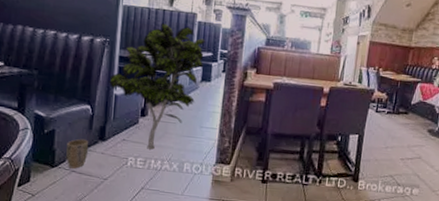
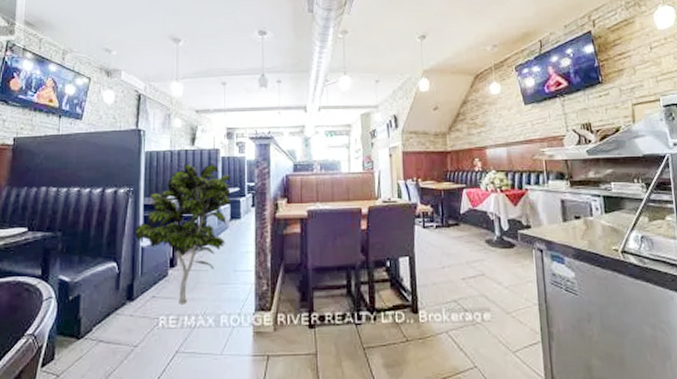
plant pot: present [66,139,89,169] -> none [92,301,117,338]

